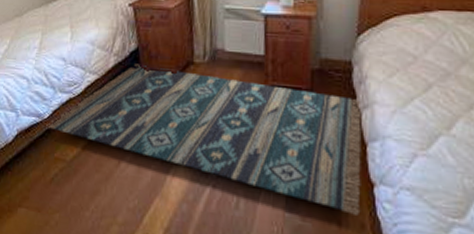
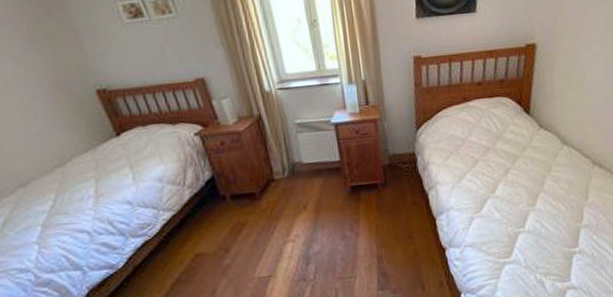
rug: present [46,63,362,216] -> none [123,183,438,278]

